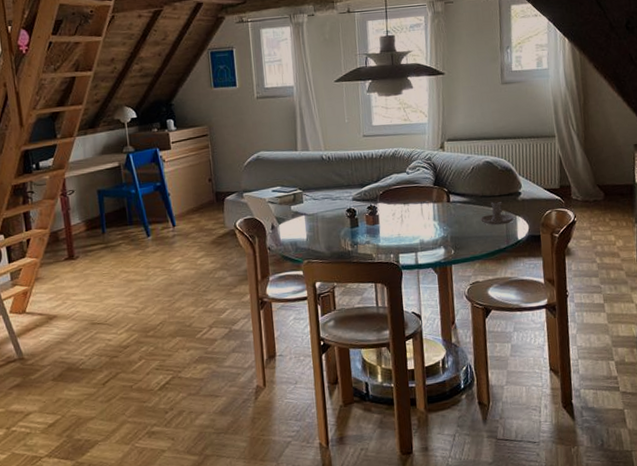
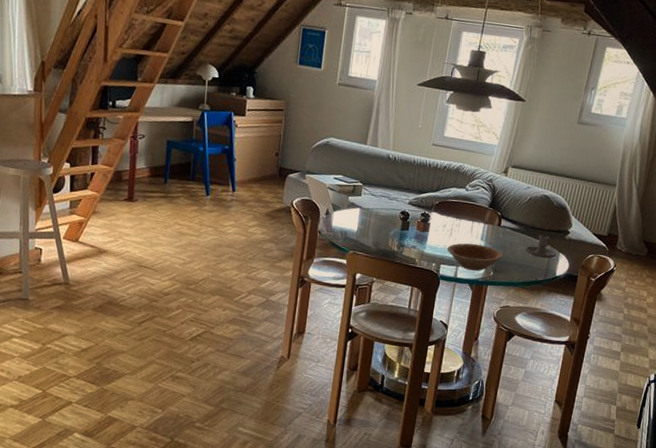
bowl: none [401,225,461,254] -> present [446,243,504,271]

